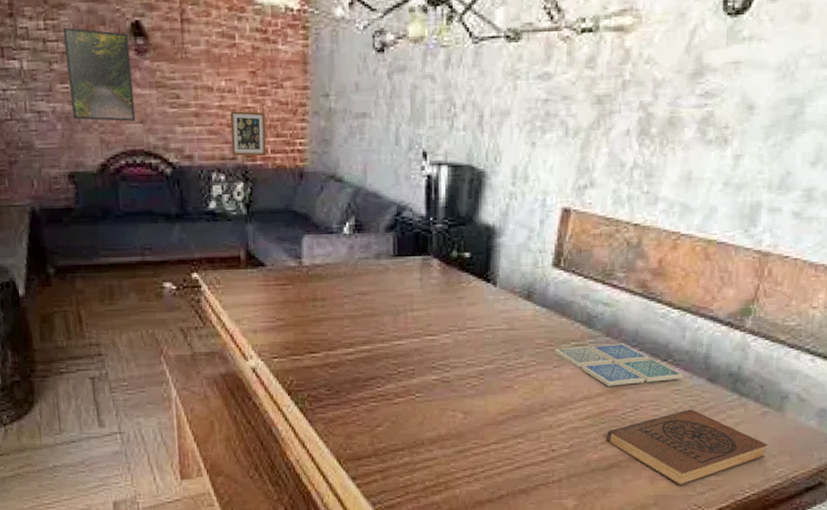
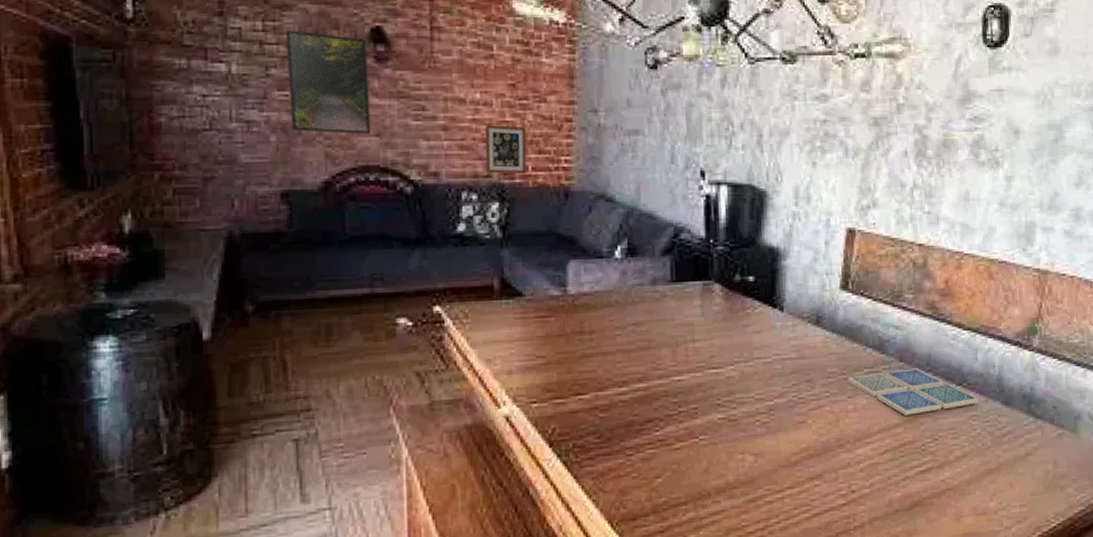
book: present [605,409,768,486] -> none [907,435,1067,522]

